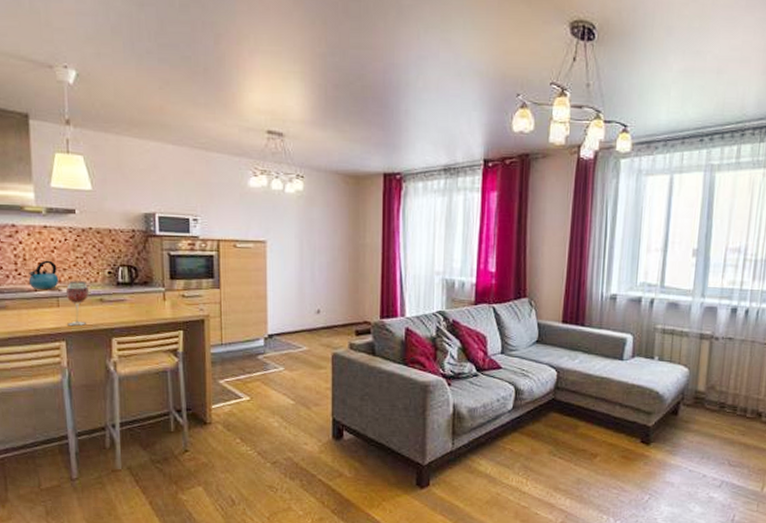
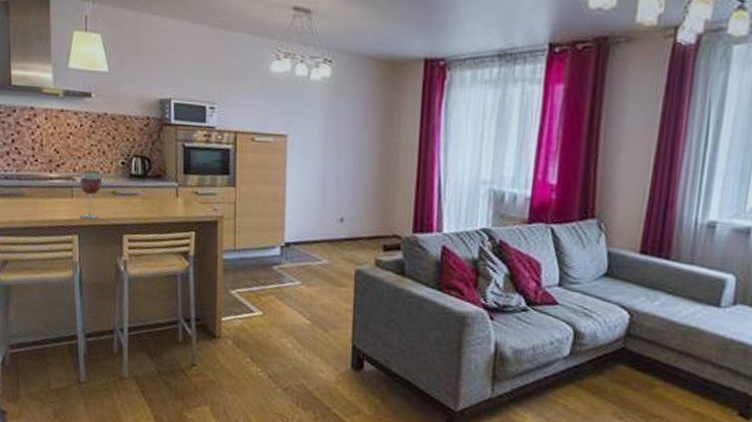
kettle: present [28,260,59,289] -> none [44,146,74,178]

